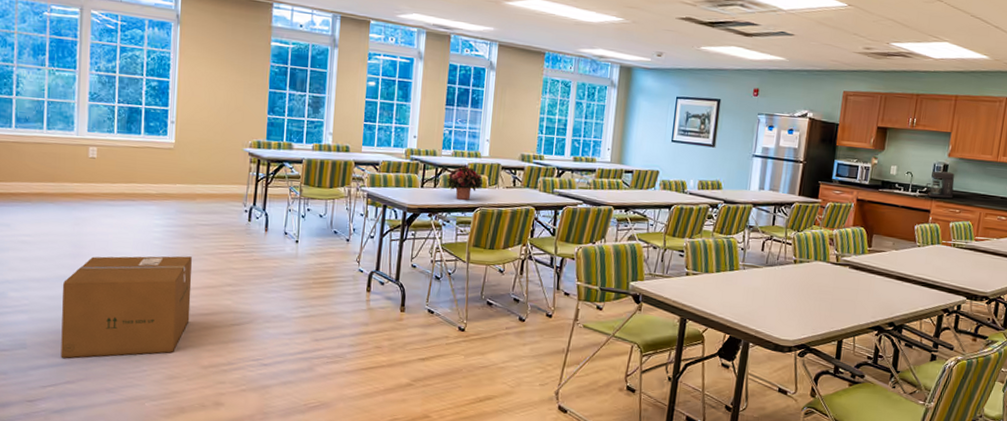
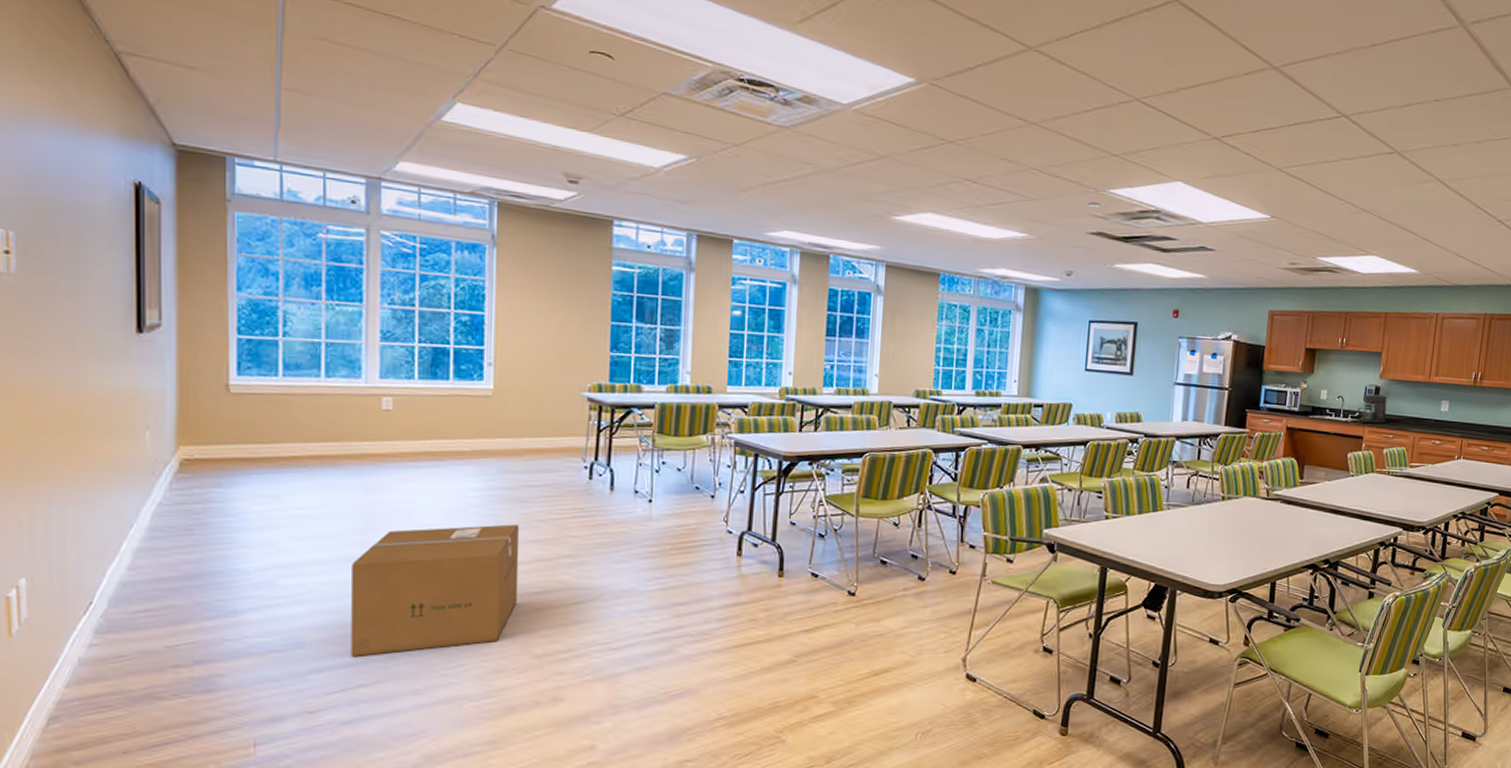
bouquet: present [446,166,483,201] -> none [829,406,872,446]

